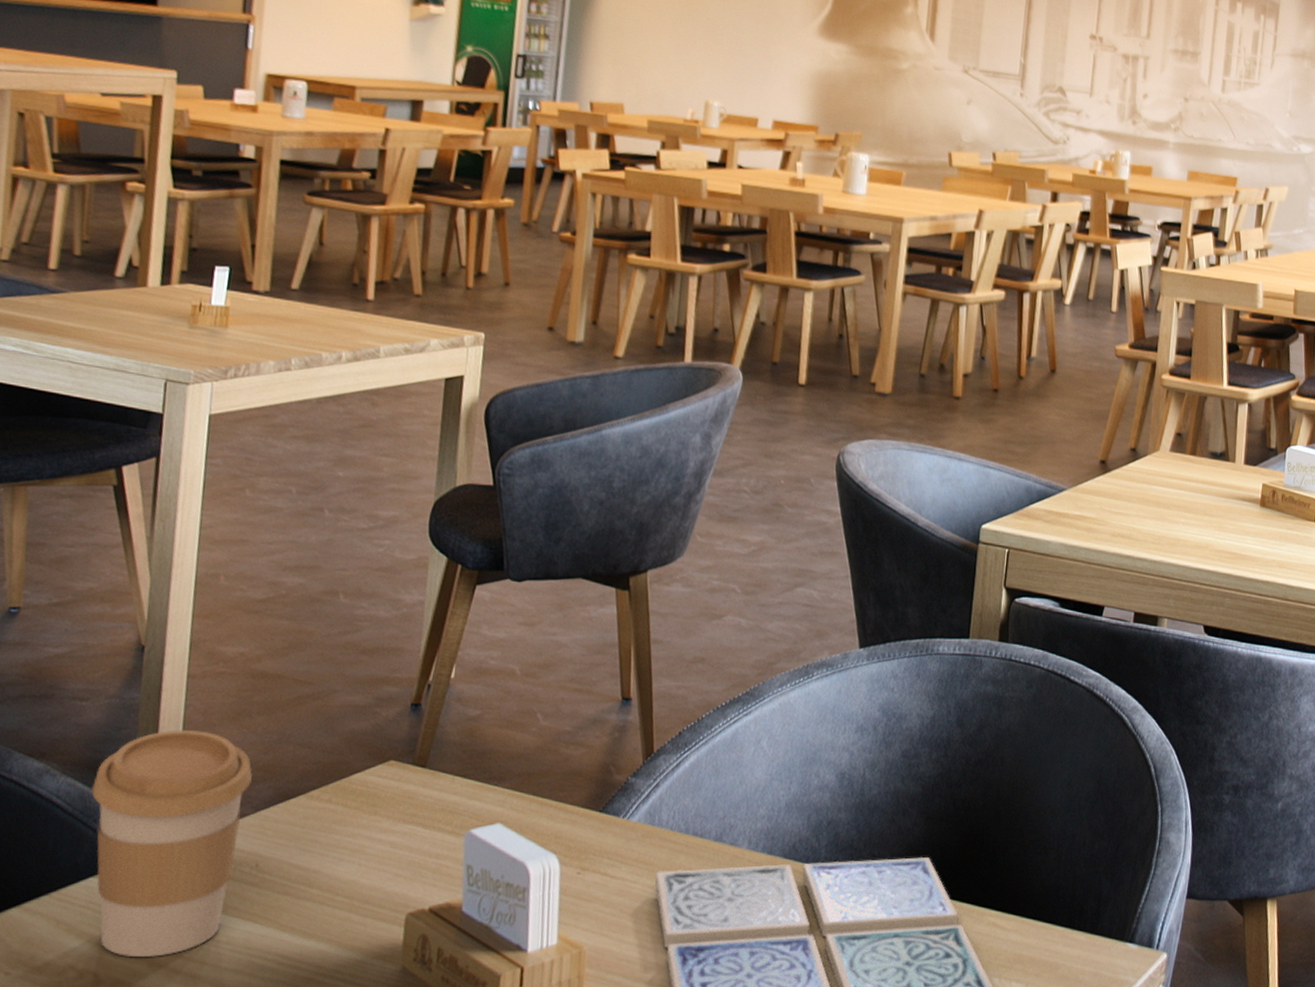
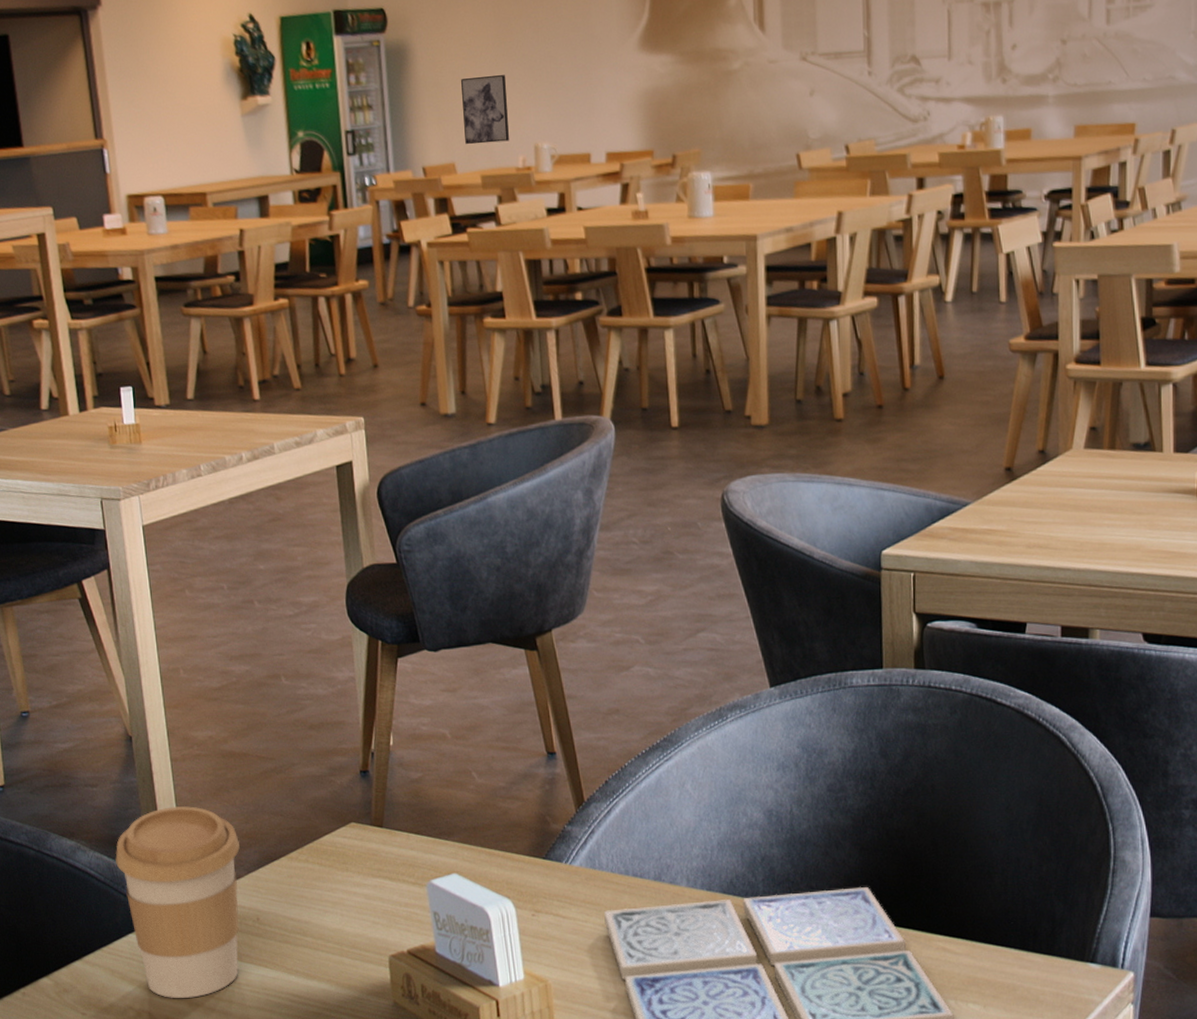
wall art: none [637,29,688,93] -> present [461,75,509,144]

